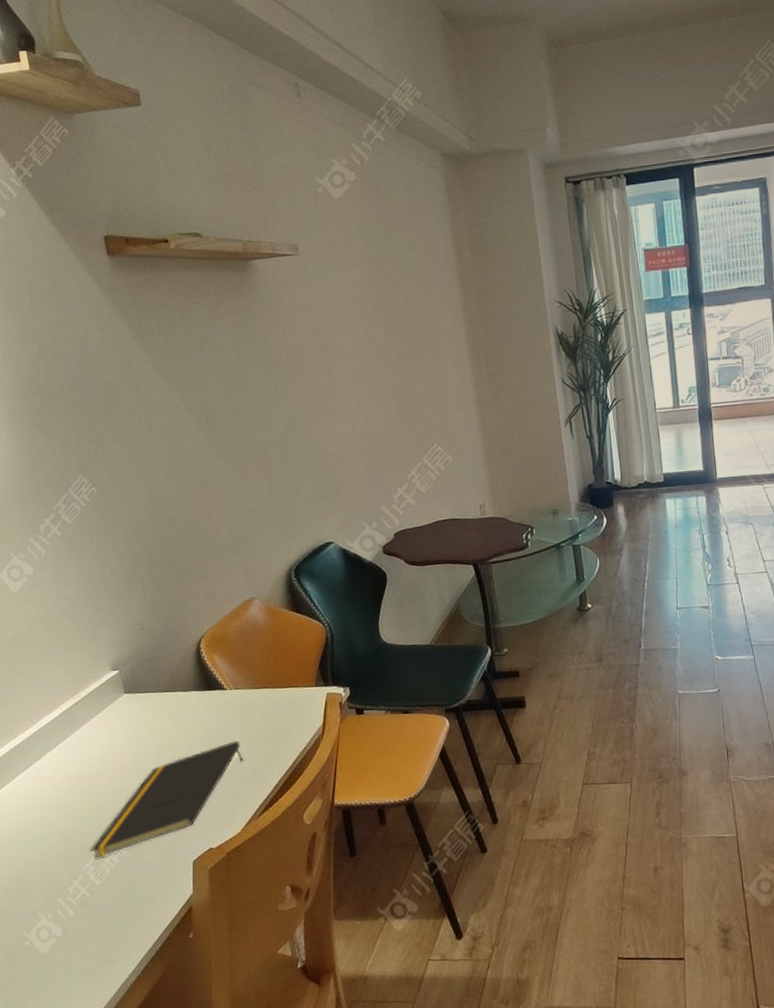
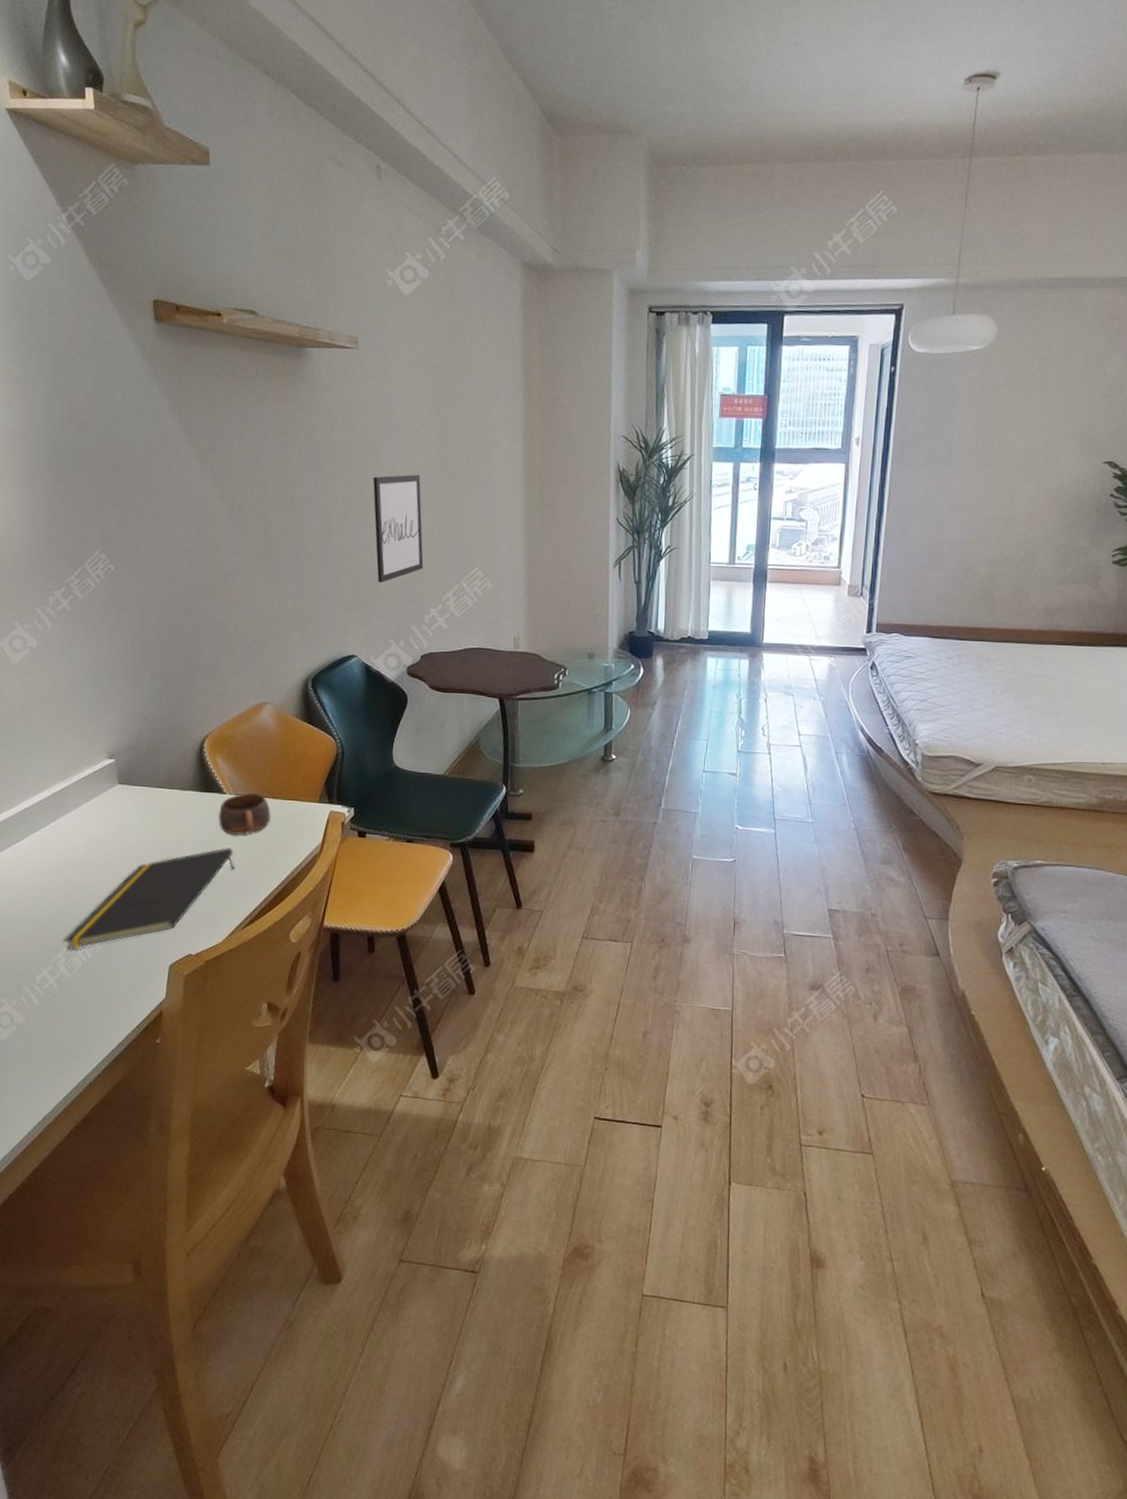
cup: none [222,685,272,728] -> present [219,793,271,835]
wall art: none [328,363,386,471] -> present [373,474,424,583]

